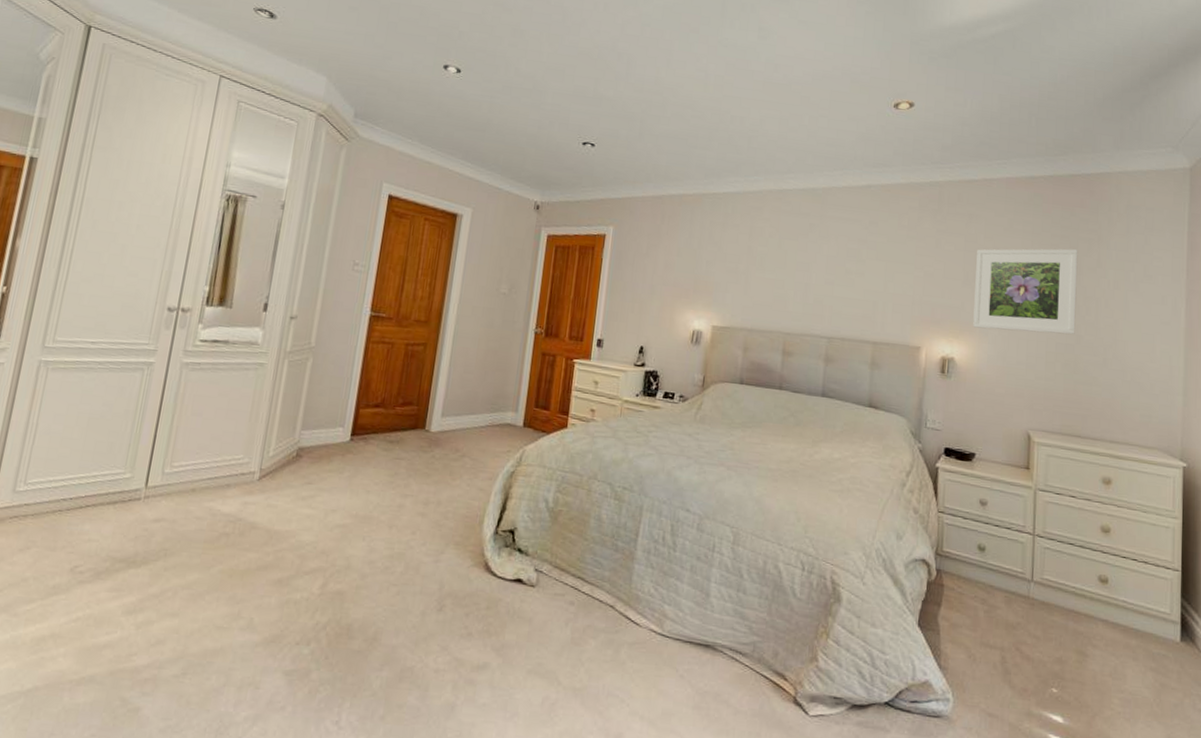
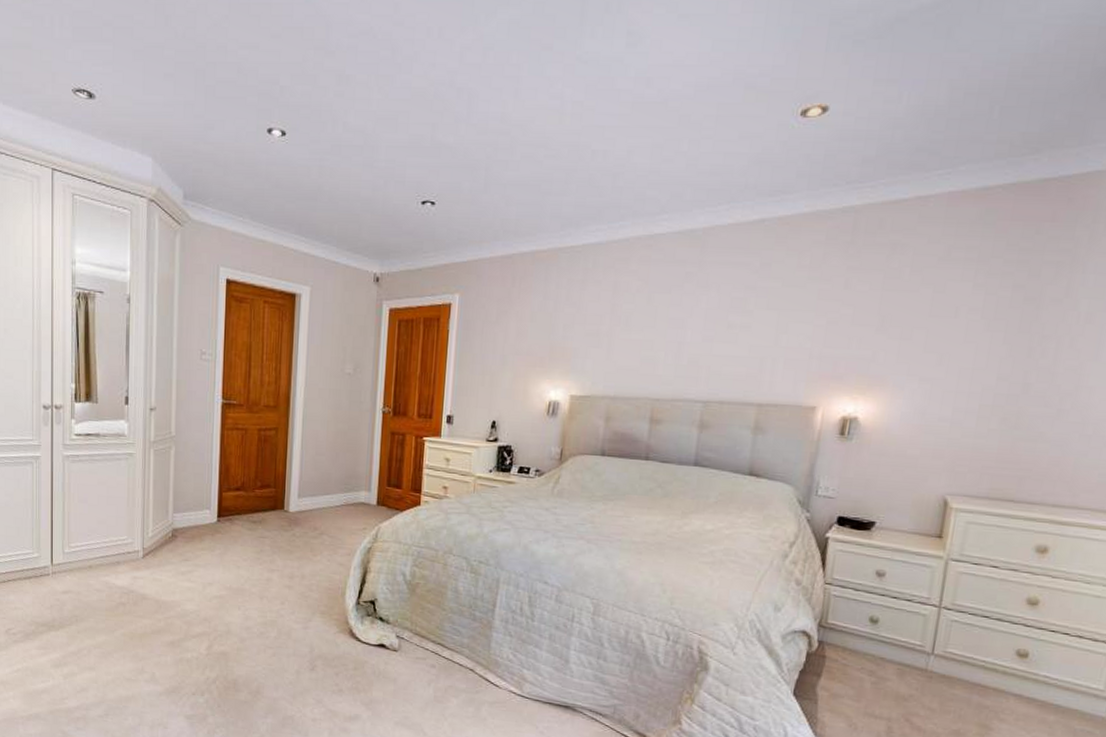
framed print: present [973,248,1078,335] -> none [885,277,1040,384]

